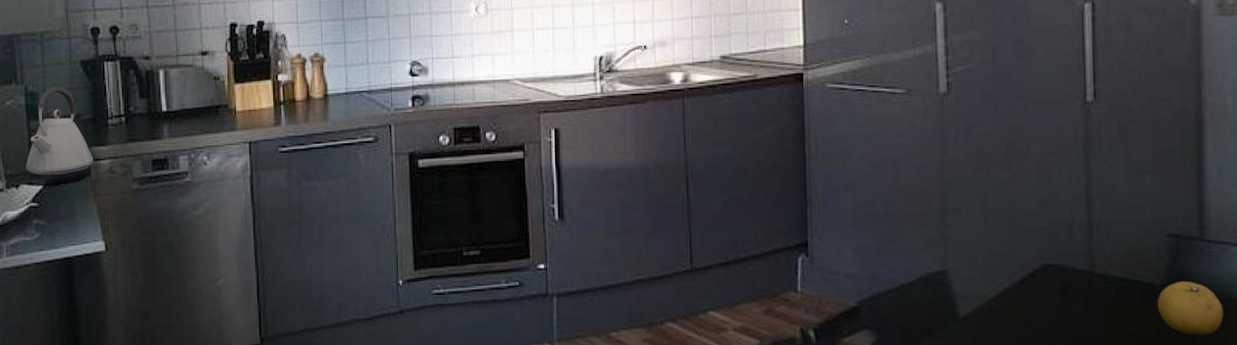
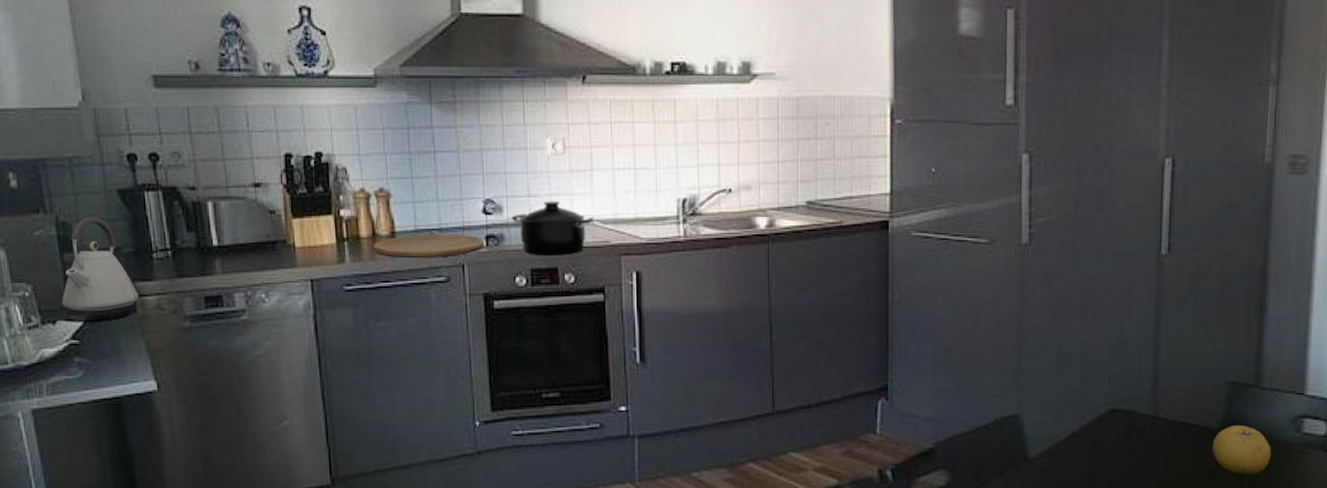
cutting board: none [307,95,410,120] -> present [373,234,484,259]
saucepan: none [436,62,515,114] -> present [511,201,595,255]

